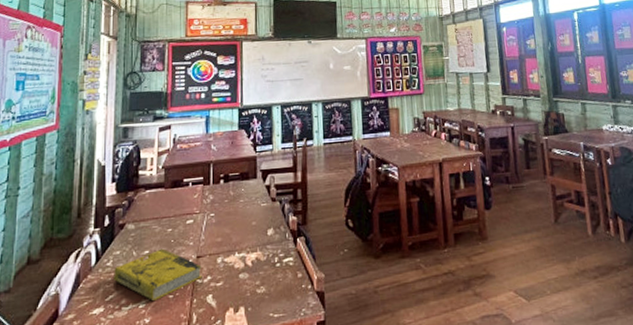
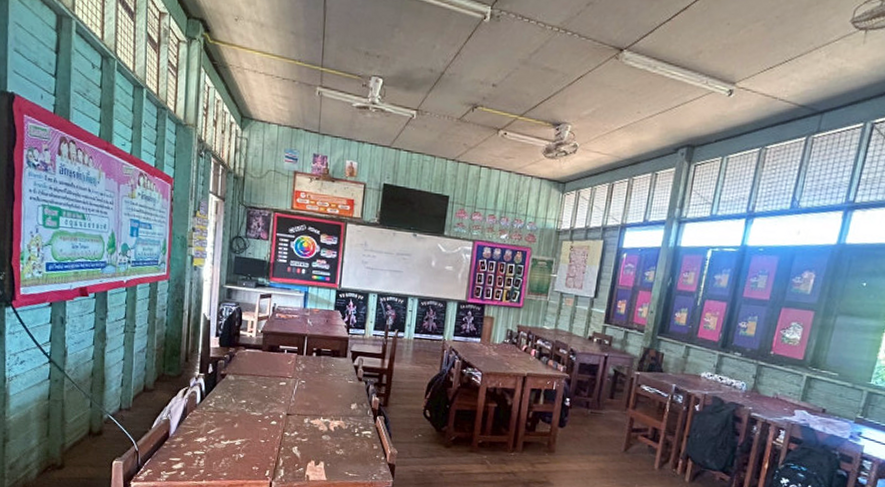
book: present [114,248,202,301] -> none [215,401,291,442]

